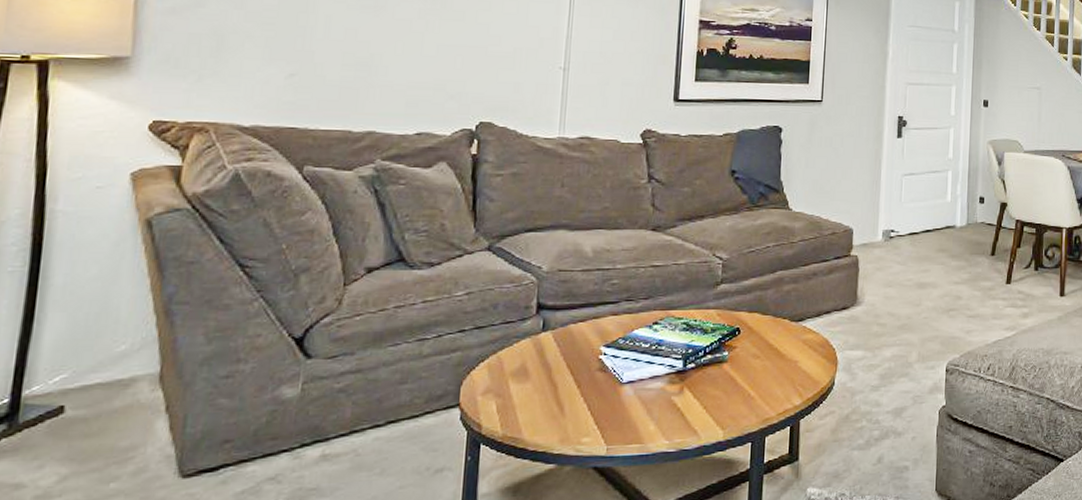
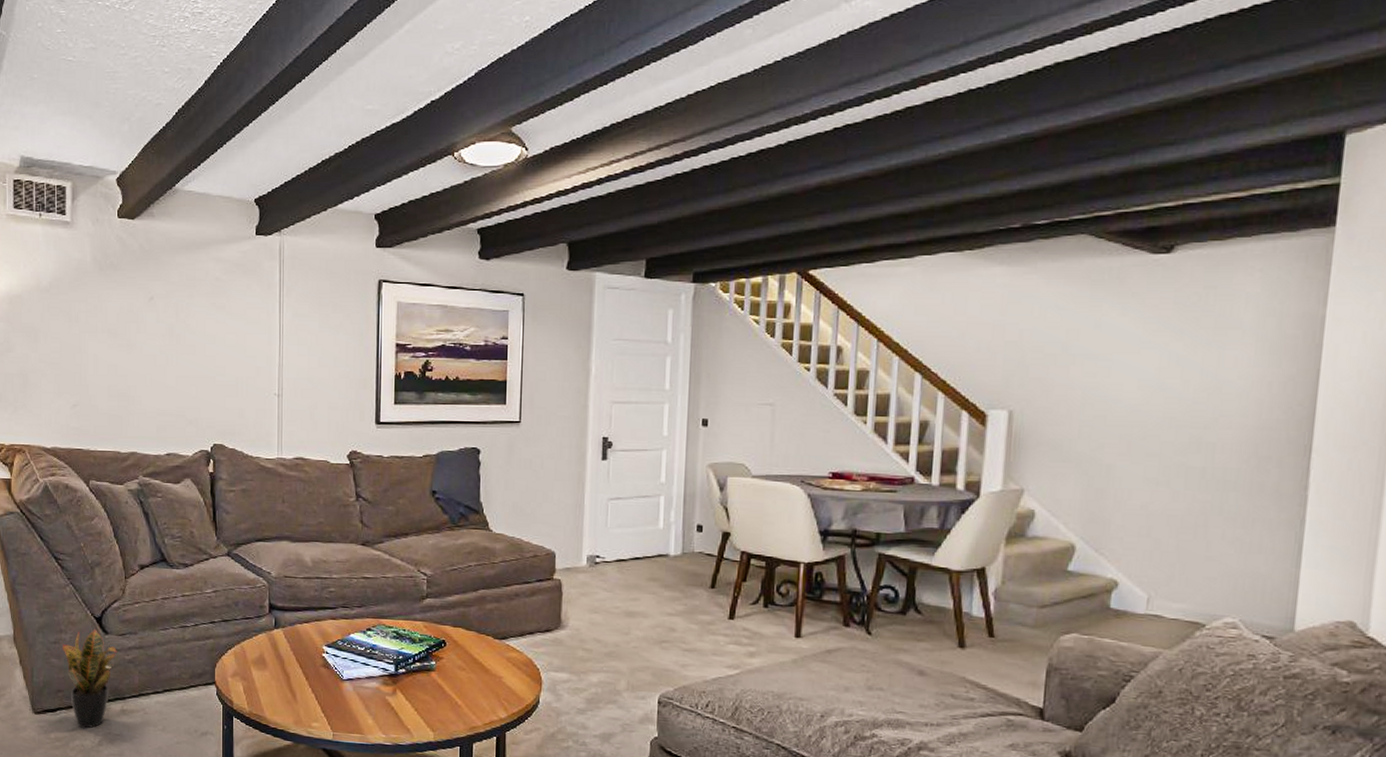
potted plant: none [238,354,324,488] -> present [63,629,118,729]

